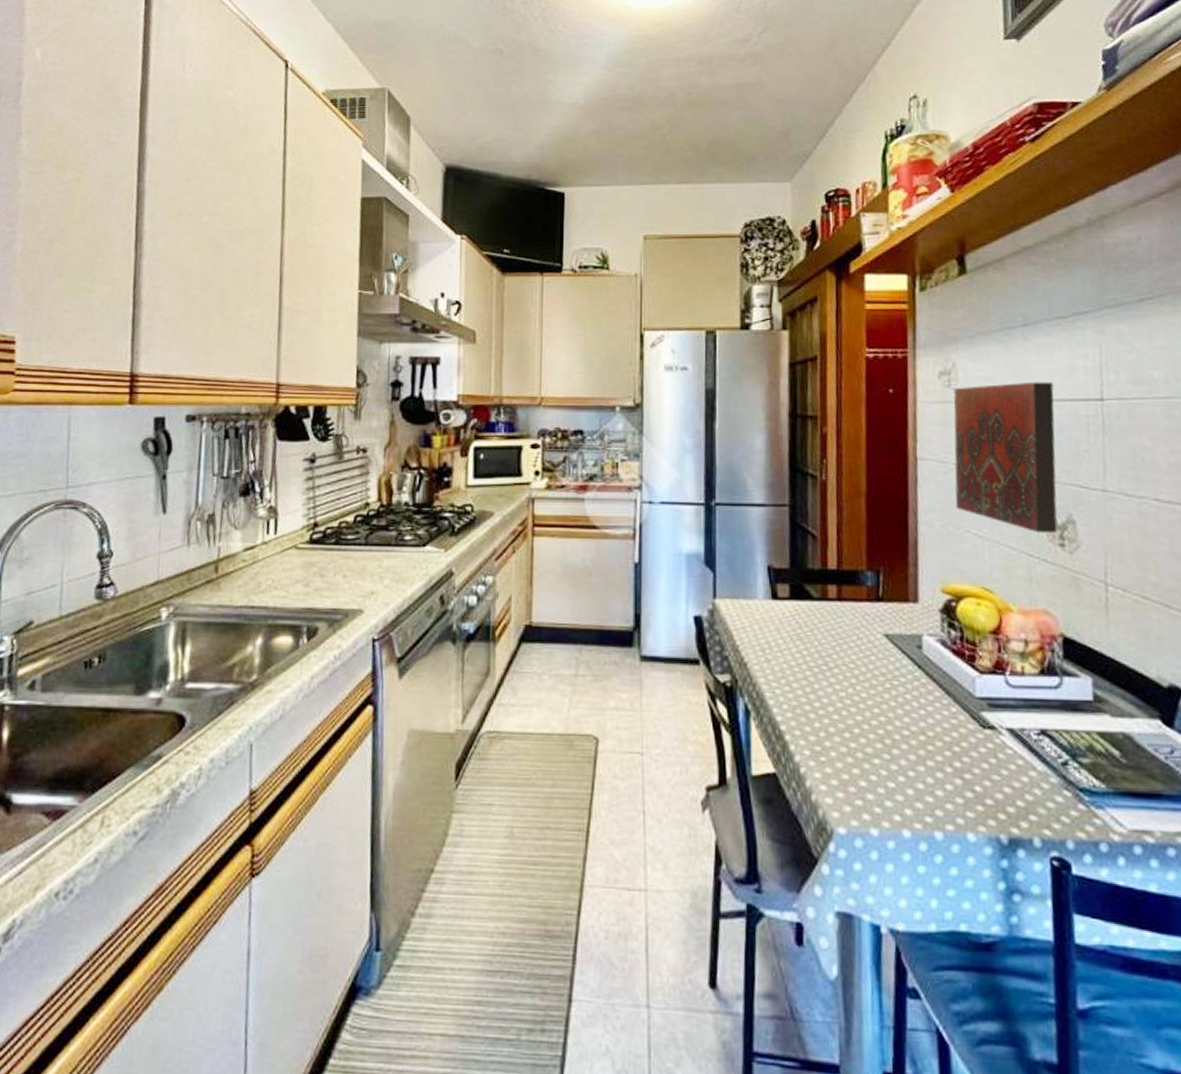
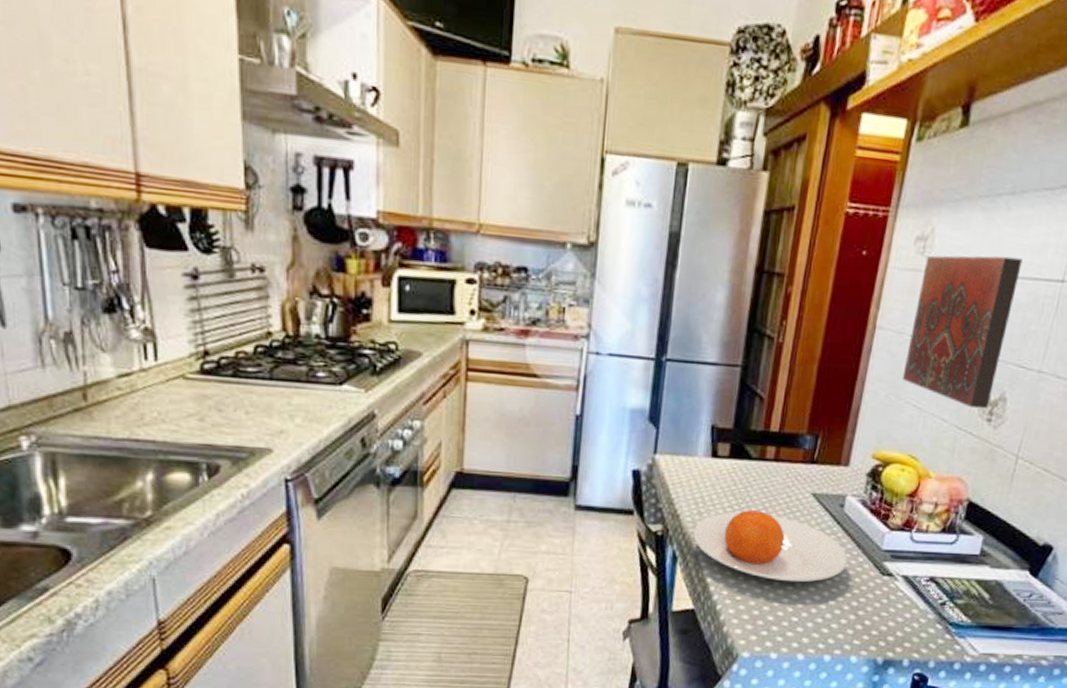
plate: none [762,655,939,739] -> present [692,510,848,583]

